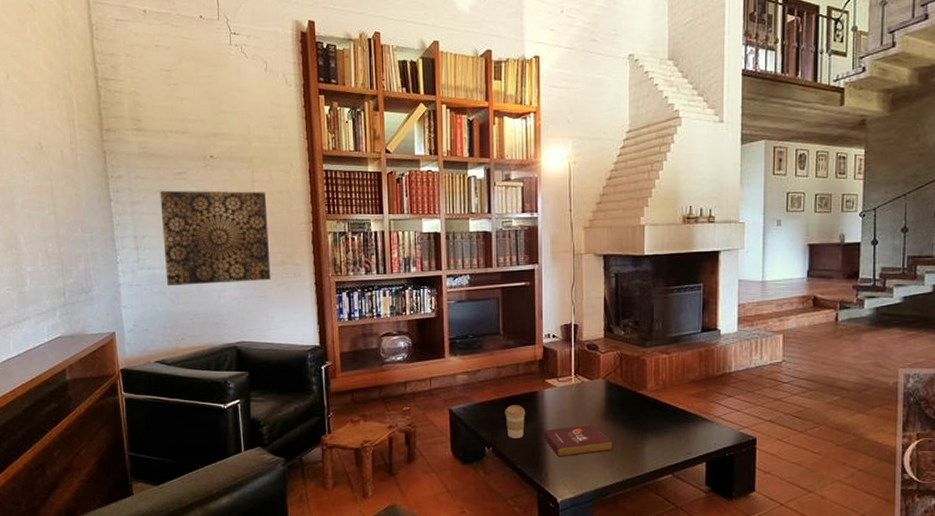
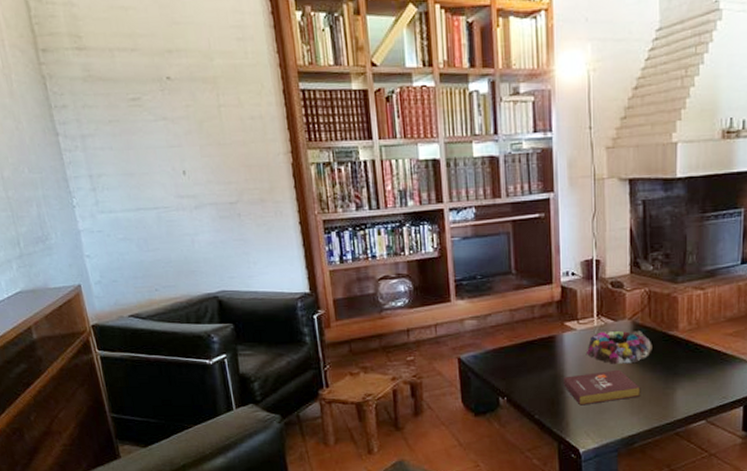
wall art: present [160,190,271,287] -> none [113,118,249,232]
coffee cup: present [505,405,526,438] -> none [520,351,543,387]
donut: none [565,388,624,419] -> present [587,330,652,364]

